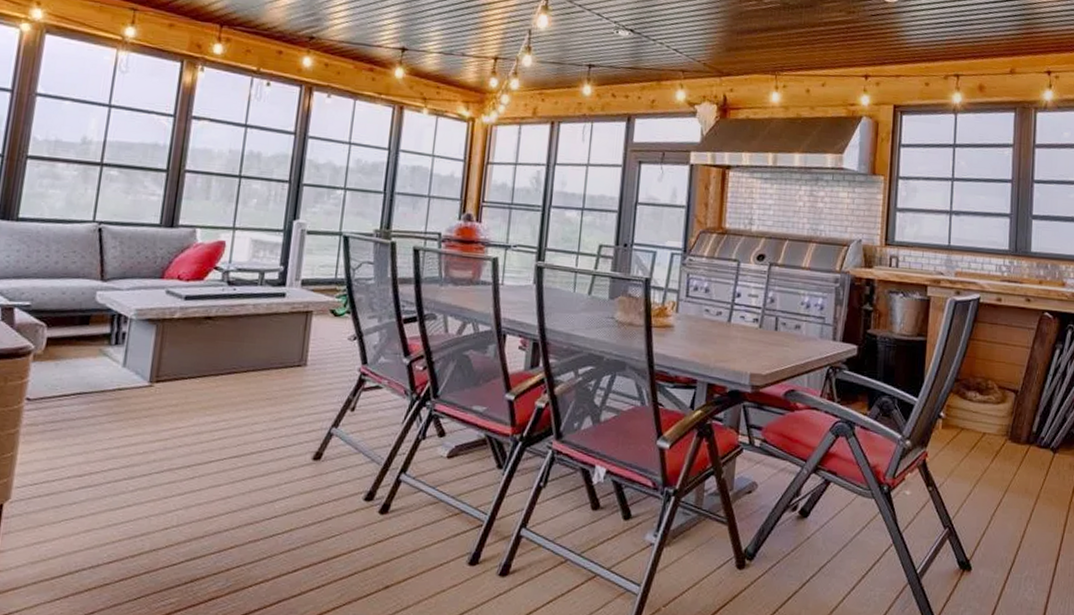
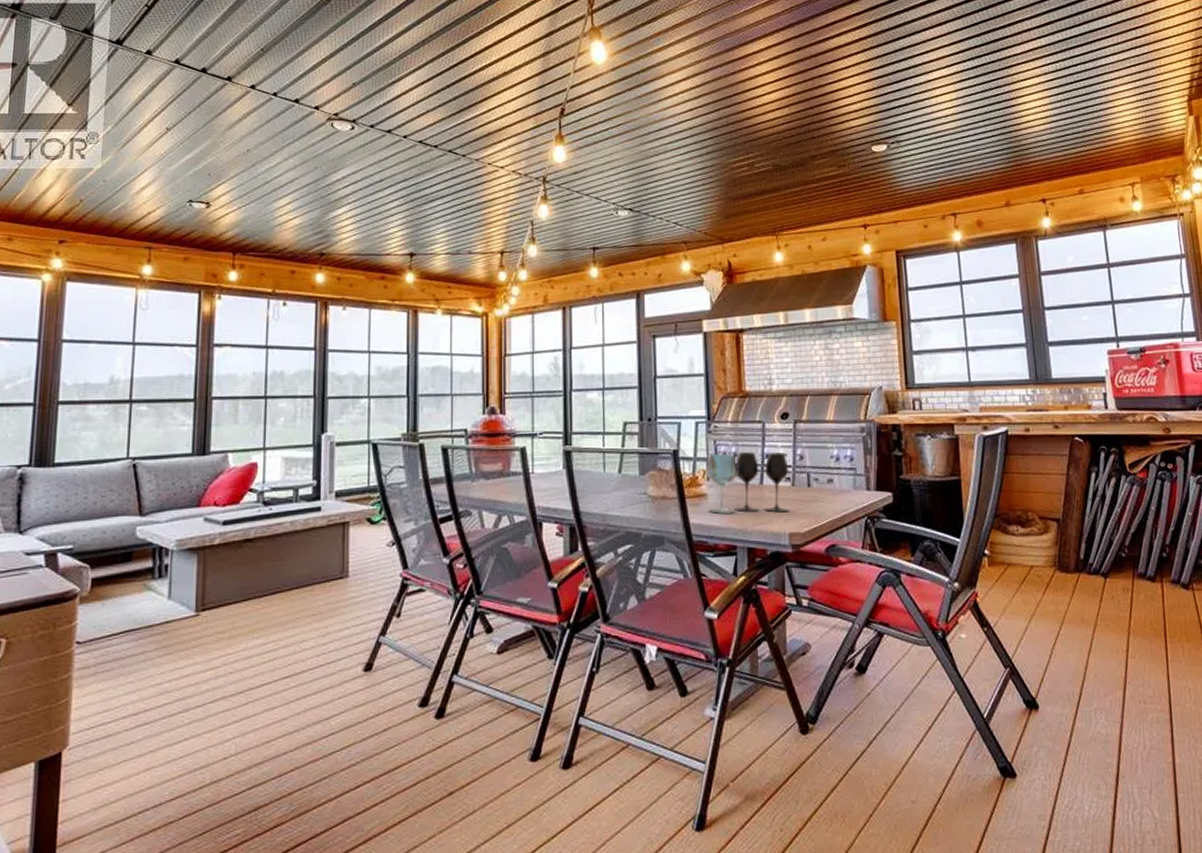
wine glass: none [673,286,708,347] -> present [706,453,738,514]
wine glass: none [699,287,759,353] -> present [735,451,790,513]

